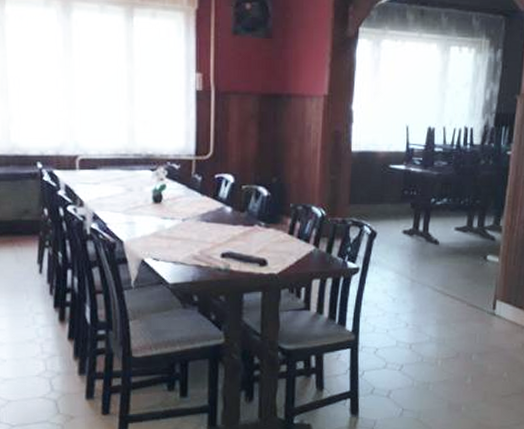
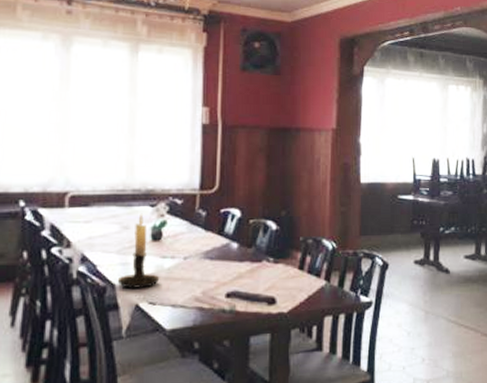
candle holder: none [125,177,162,245] -> present [117,213,160,288]

